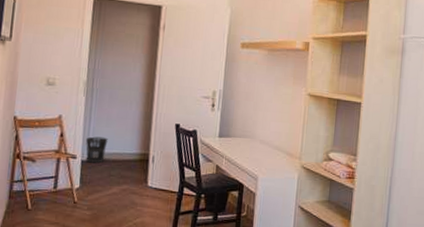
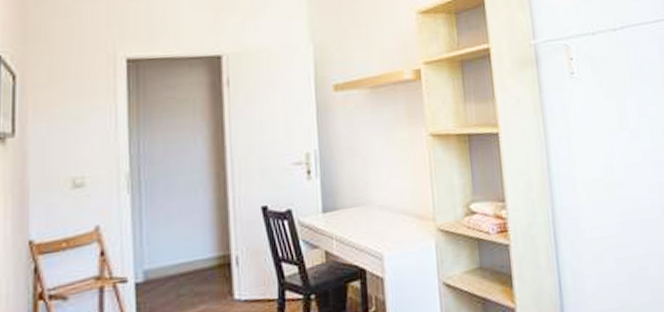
wastebasket: present [85,136,108,163] -> none [137,244,170,285]

